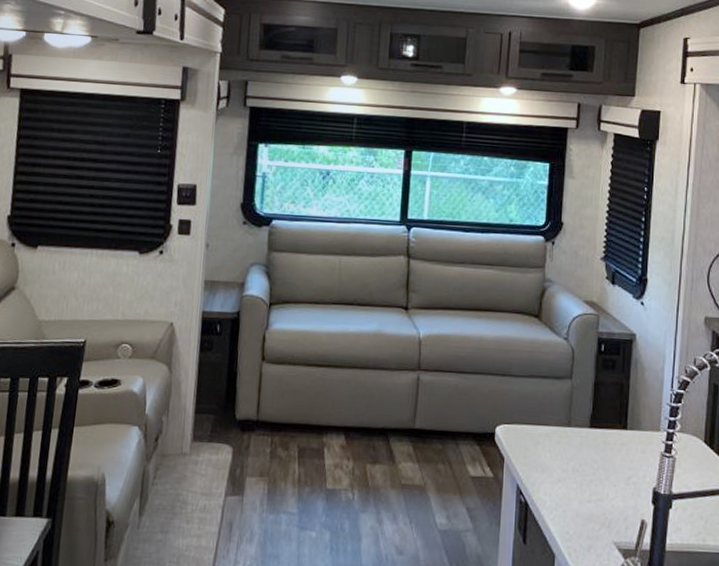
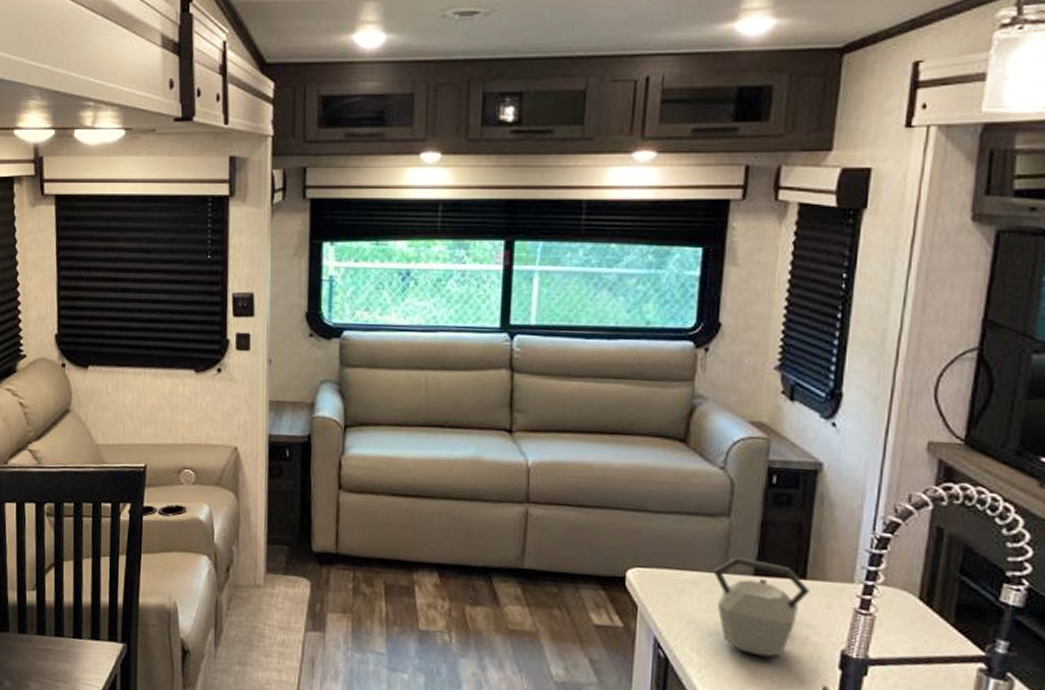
kettle: none [560,412,630,497] -> present [713,556,810,658]

